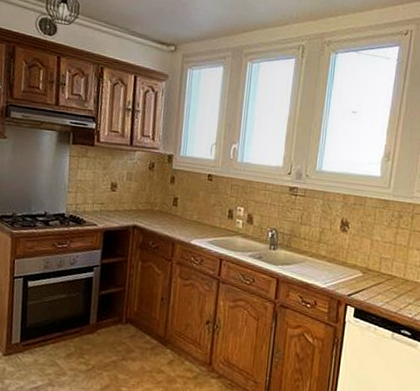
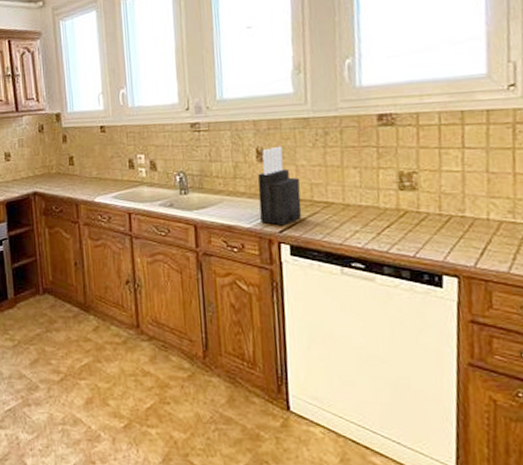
knife block: none [334,220,373,290] -> present [257,146,302,226]

